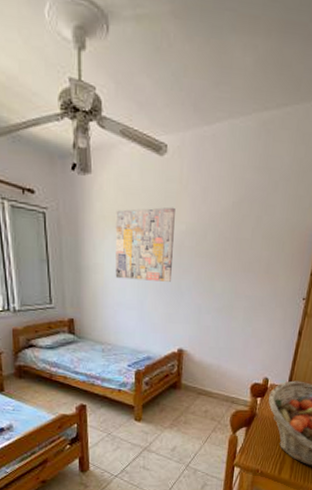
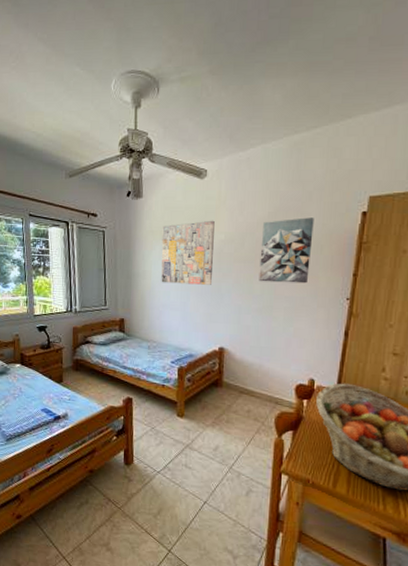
wall art: none [220,210,278,283] -> present [259,217,314,284]

